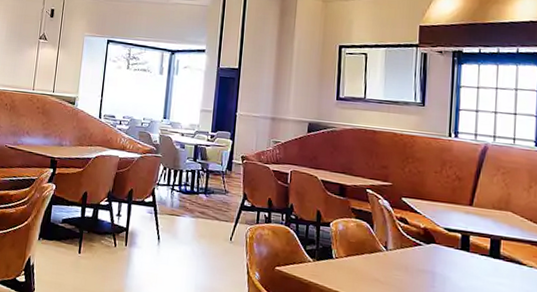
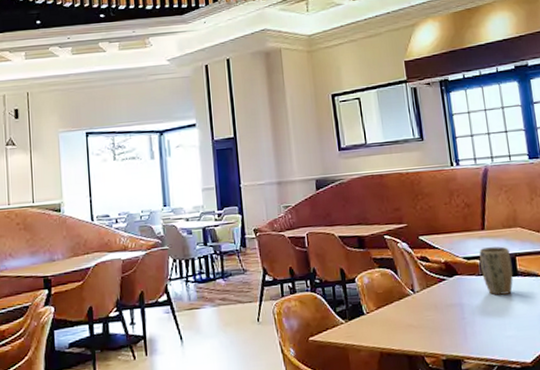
plant pot: none [461,223,496,275] -> present [479,246,513,295]

